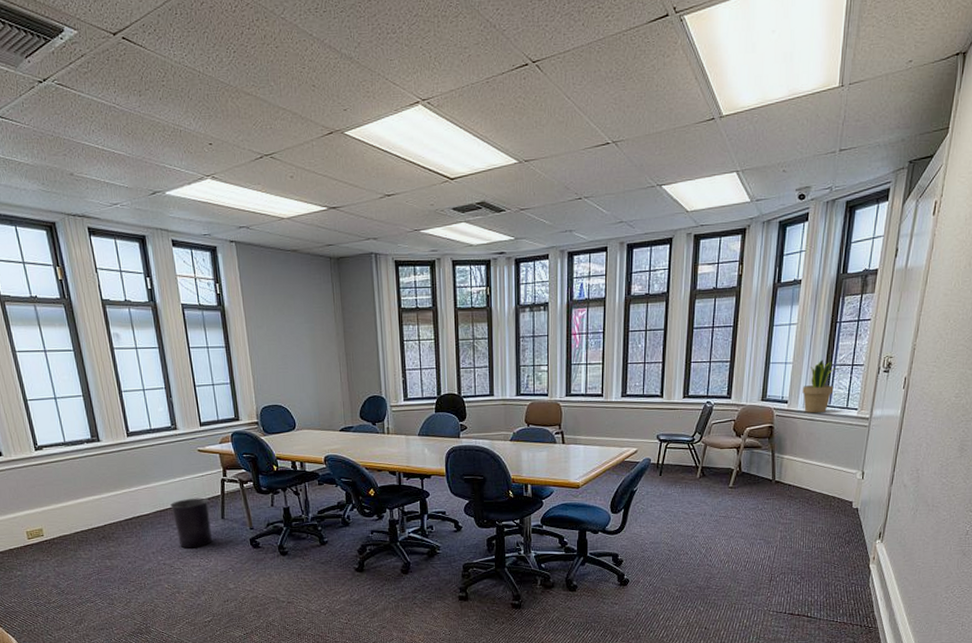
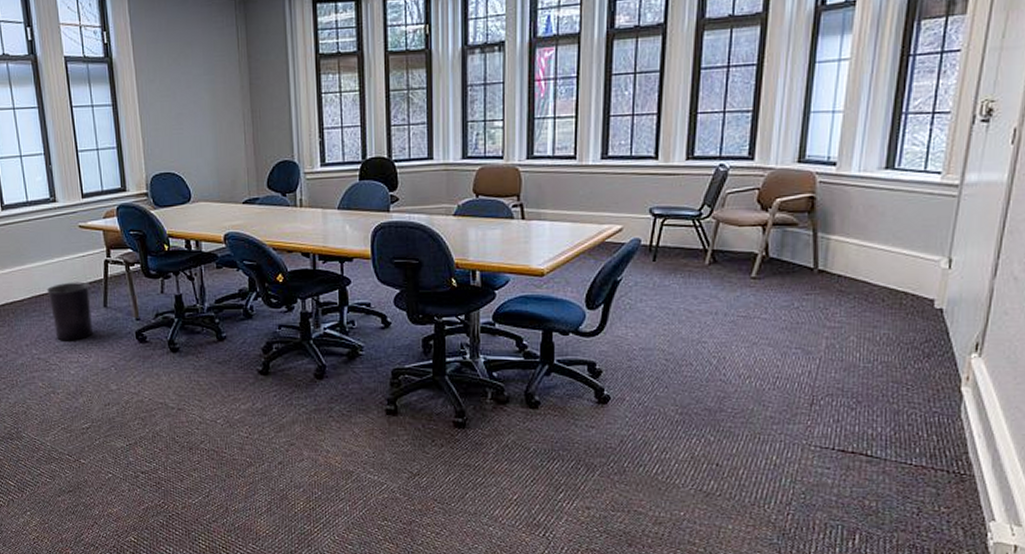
potted plant: present [802,359,840,414] -> none [858,106,914,179]

